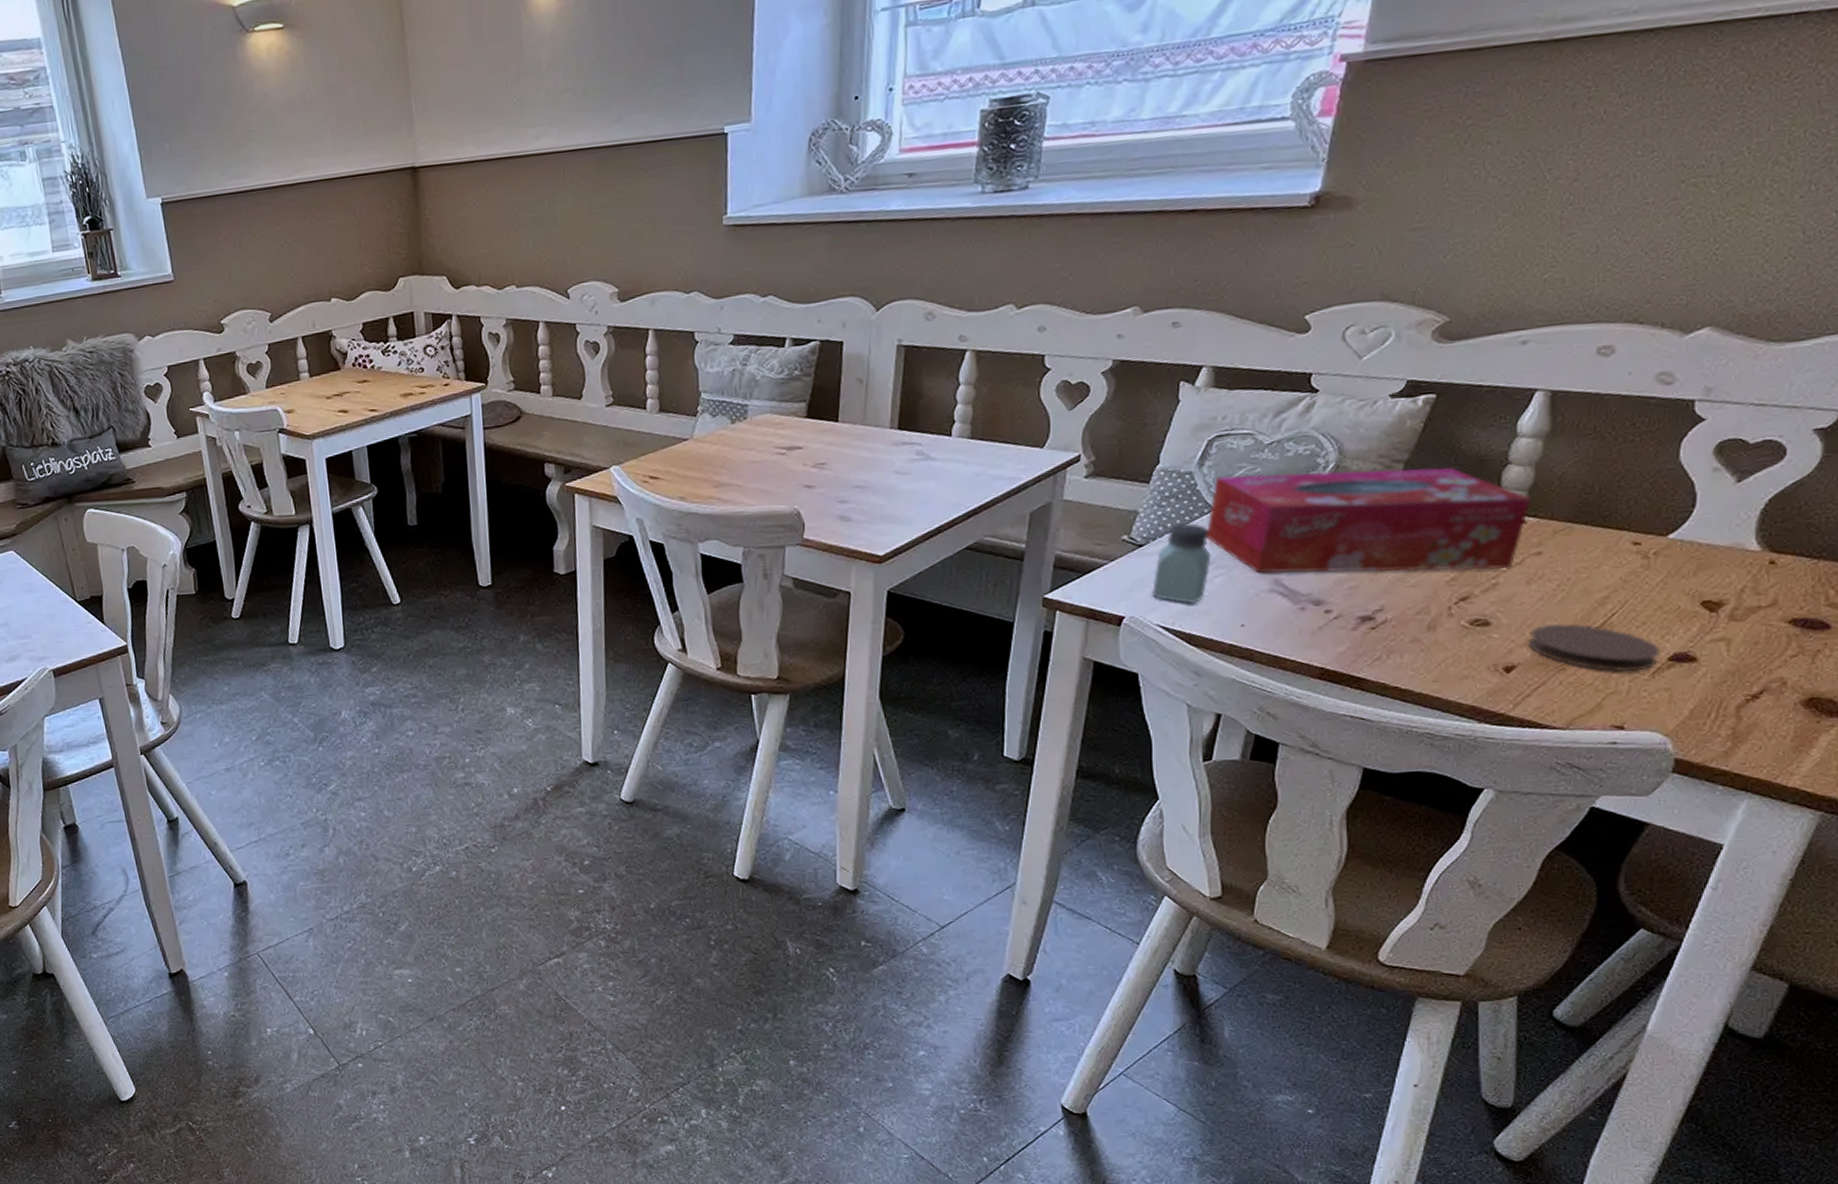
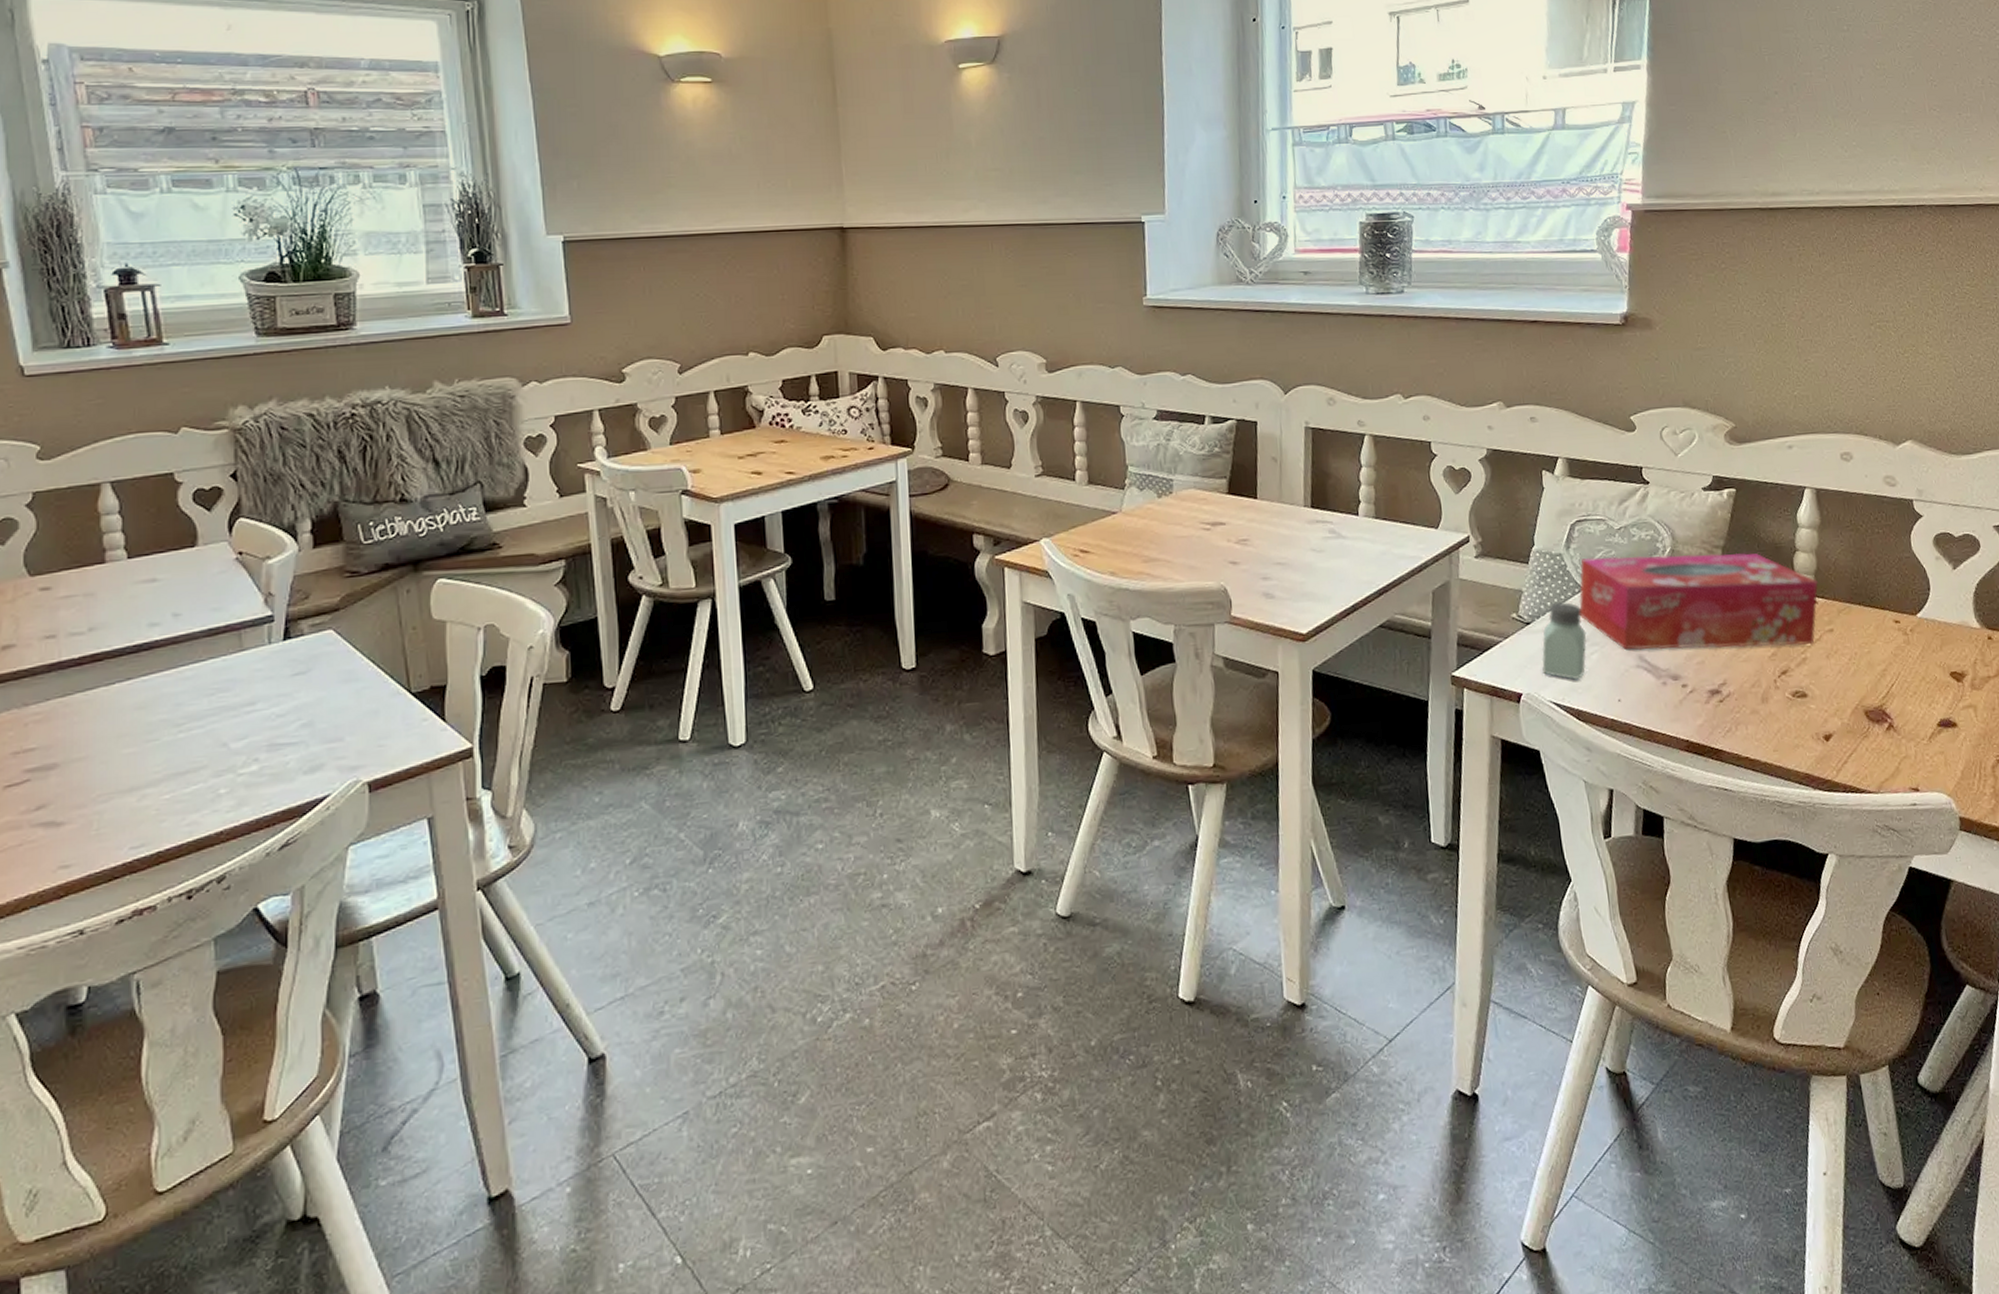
coaster: present [1527,623,1660,672] -> none [1836,693,1931,738]

